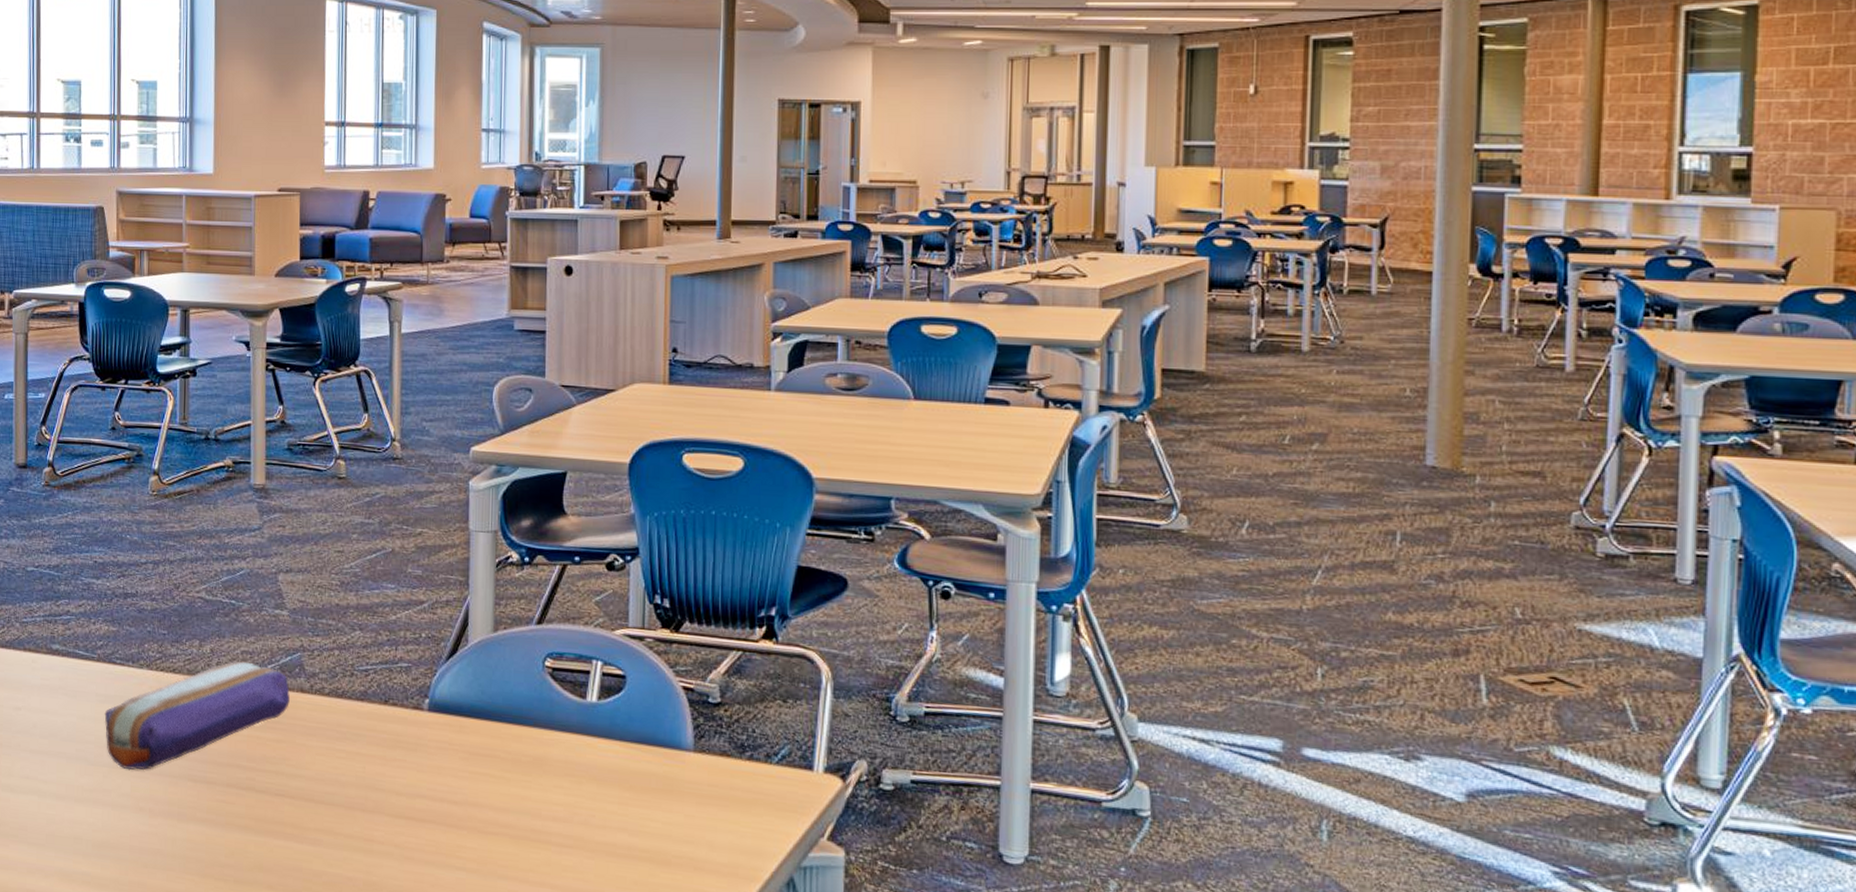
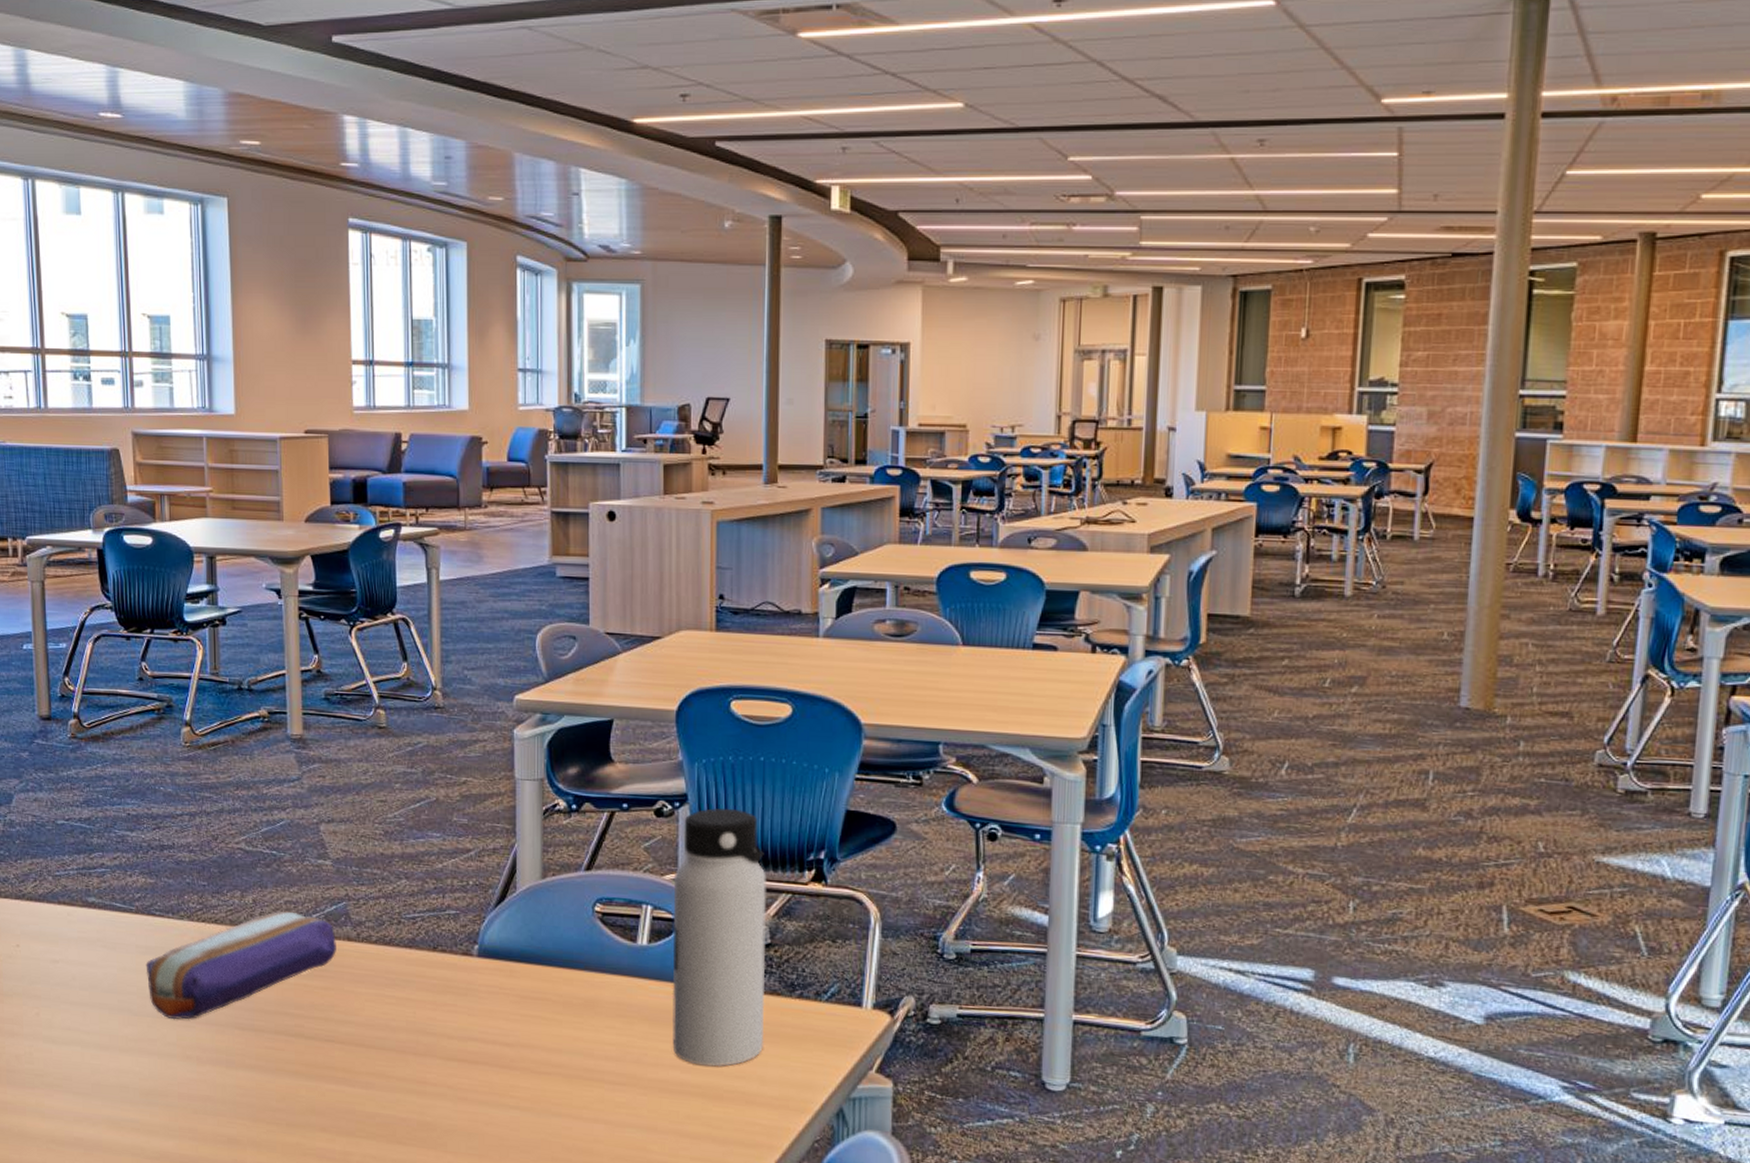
water bottle: none [620,562,717,831] -> present [672,808,767,1067]

